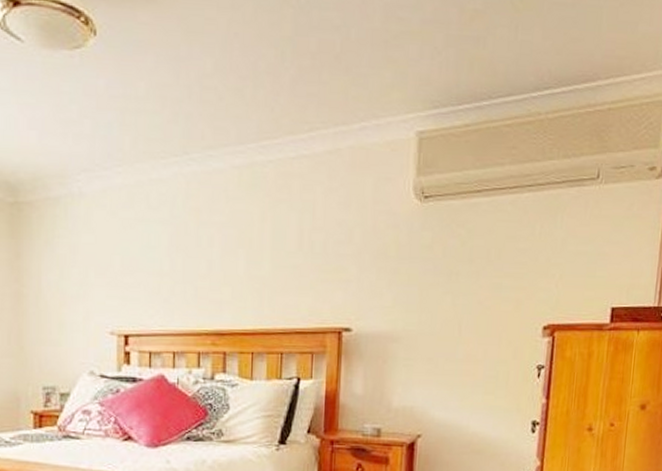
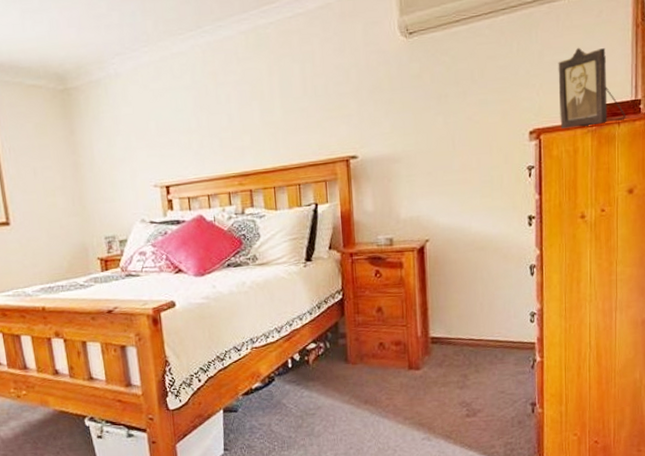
photo frame: none [576,240,646,329] -> present [558,47,625,129]

